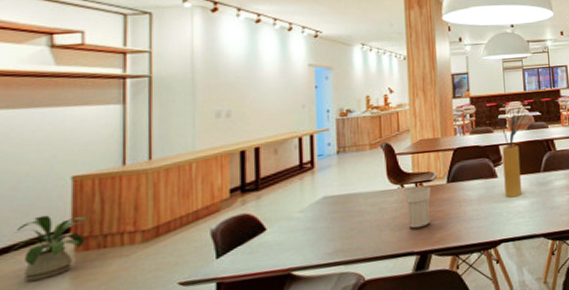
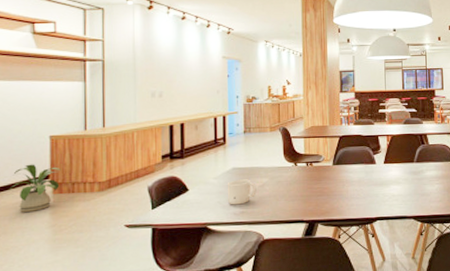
mug: none [316,209,354,243] -> present [227,179,257,205]
cup: present [406,186,431,230] -> none [299,166,319,202]
vase: present [497,106,526,198] -> none [378,102,404,183]

